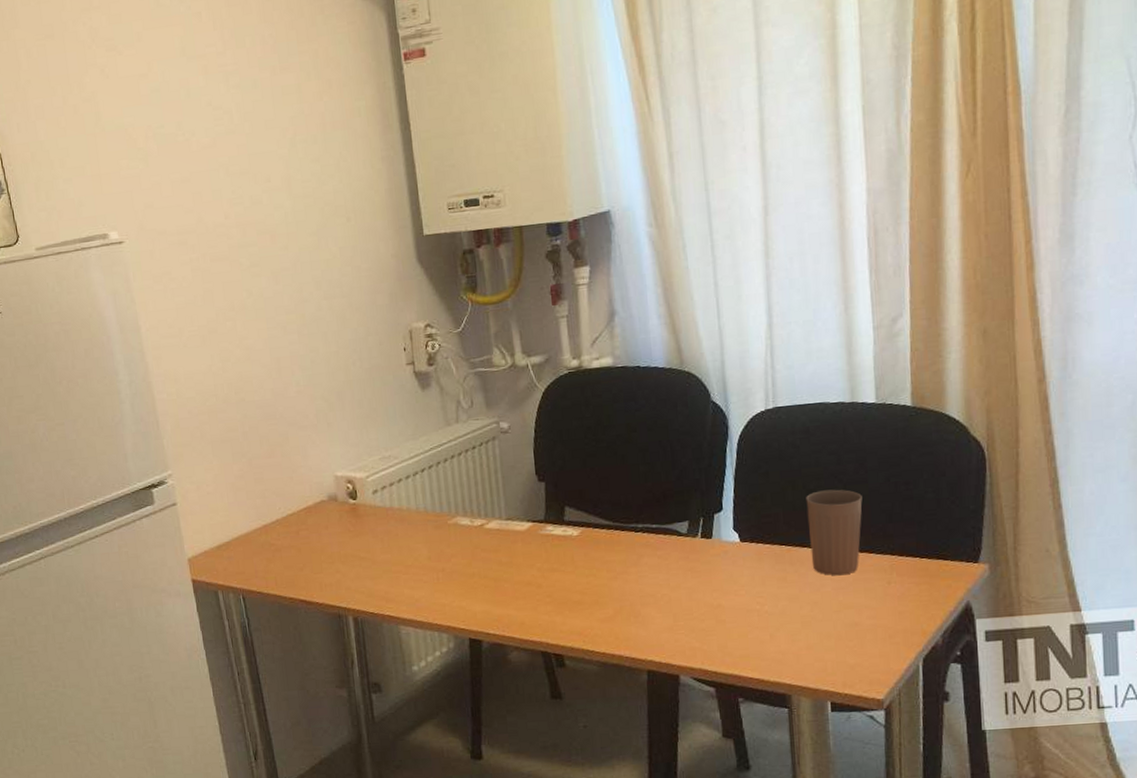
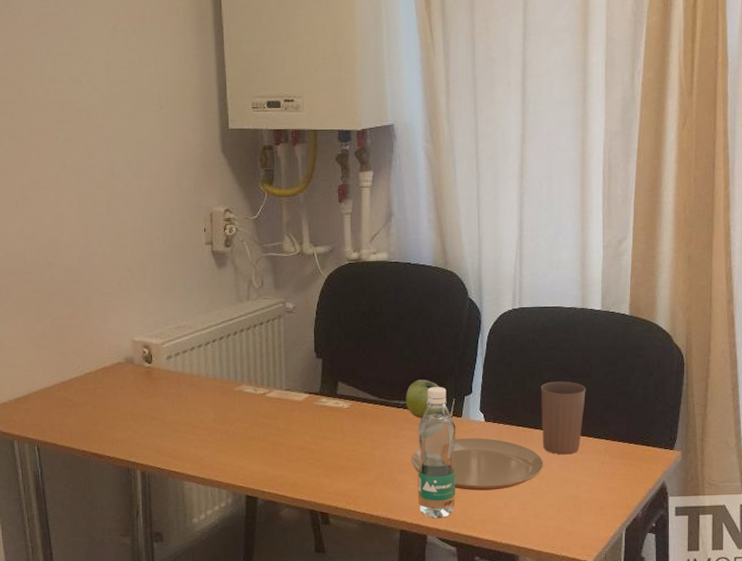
fruit: none [644,498,684,543] -> present [405,380,440,419]
plate: none [655,561,815,622] -> present [411,438,543,491]
bottle: none [661,505,711,656] -> present [418,387,456,519]

